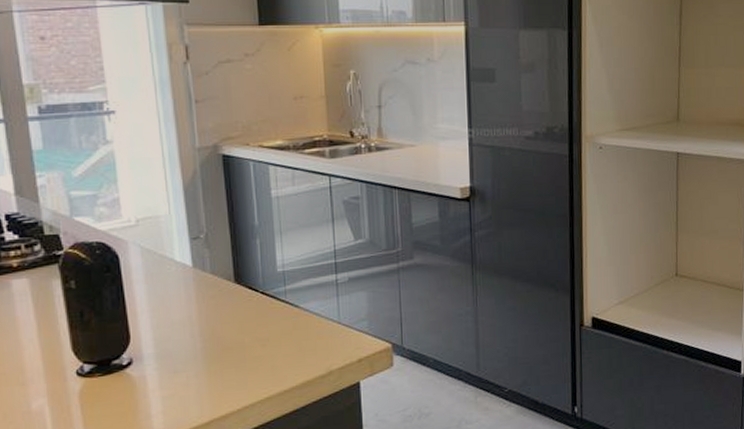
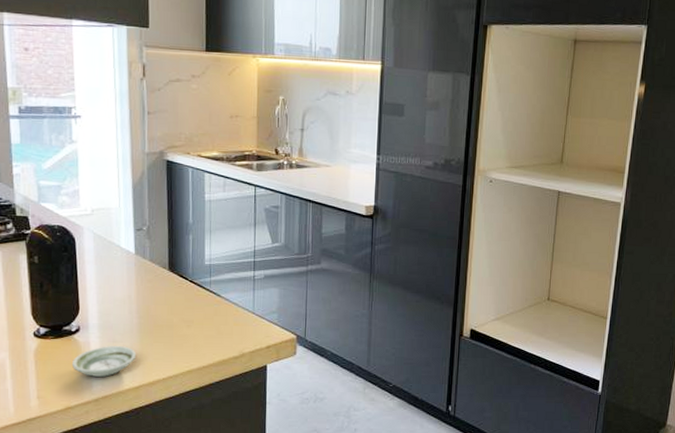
saucer: none [125,376,204,416] -> present [71,346,137,377]

